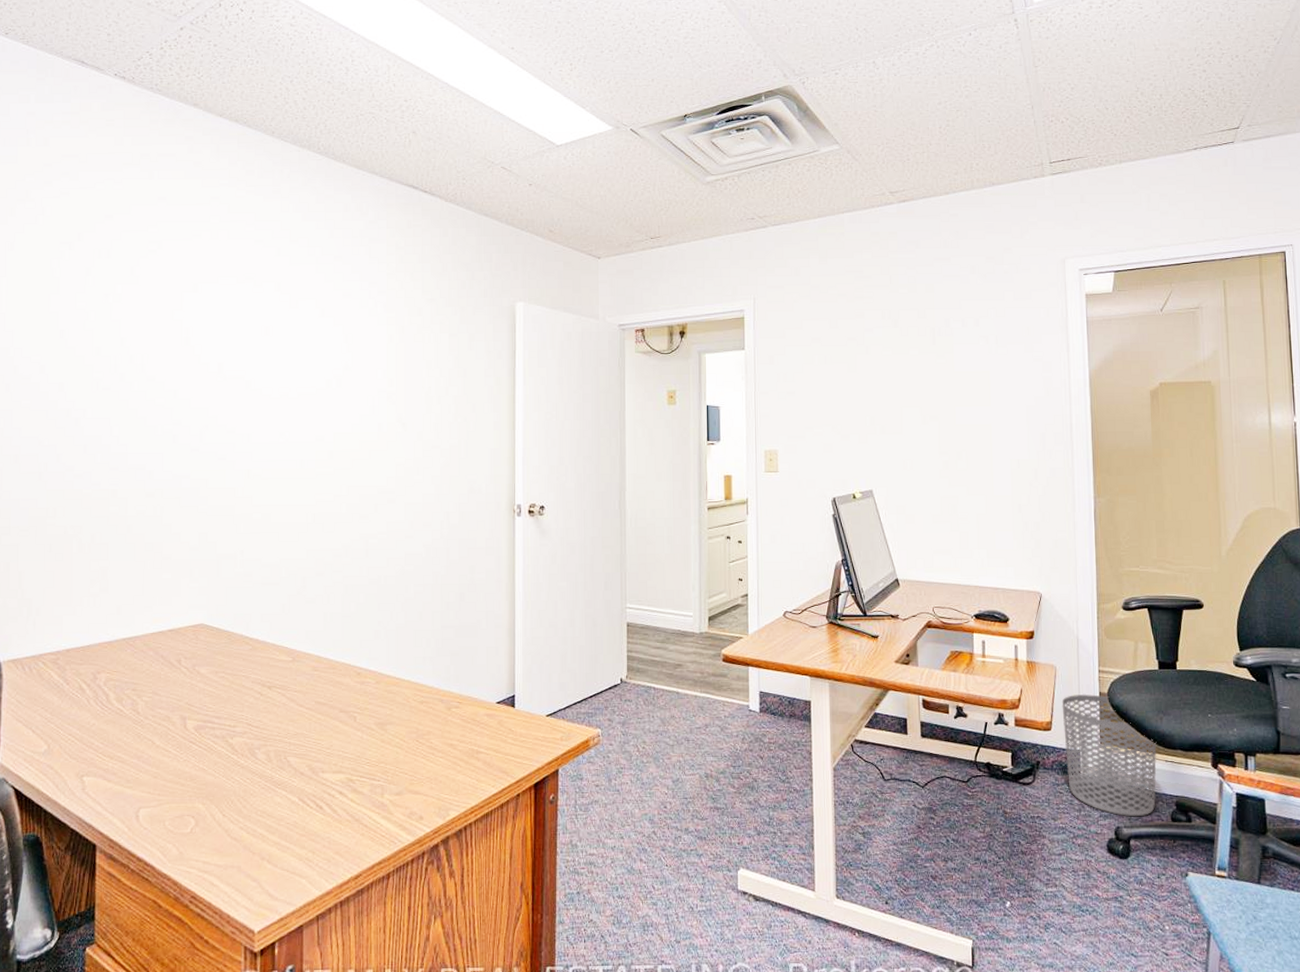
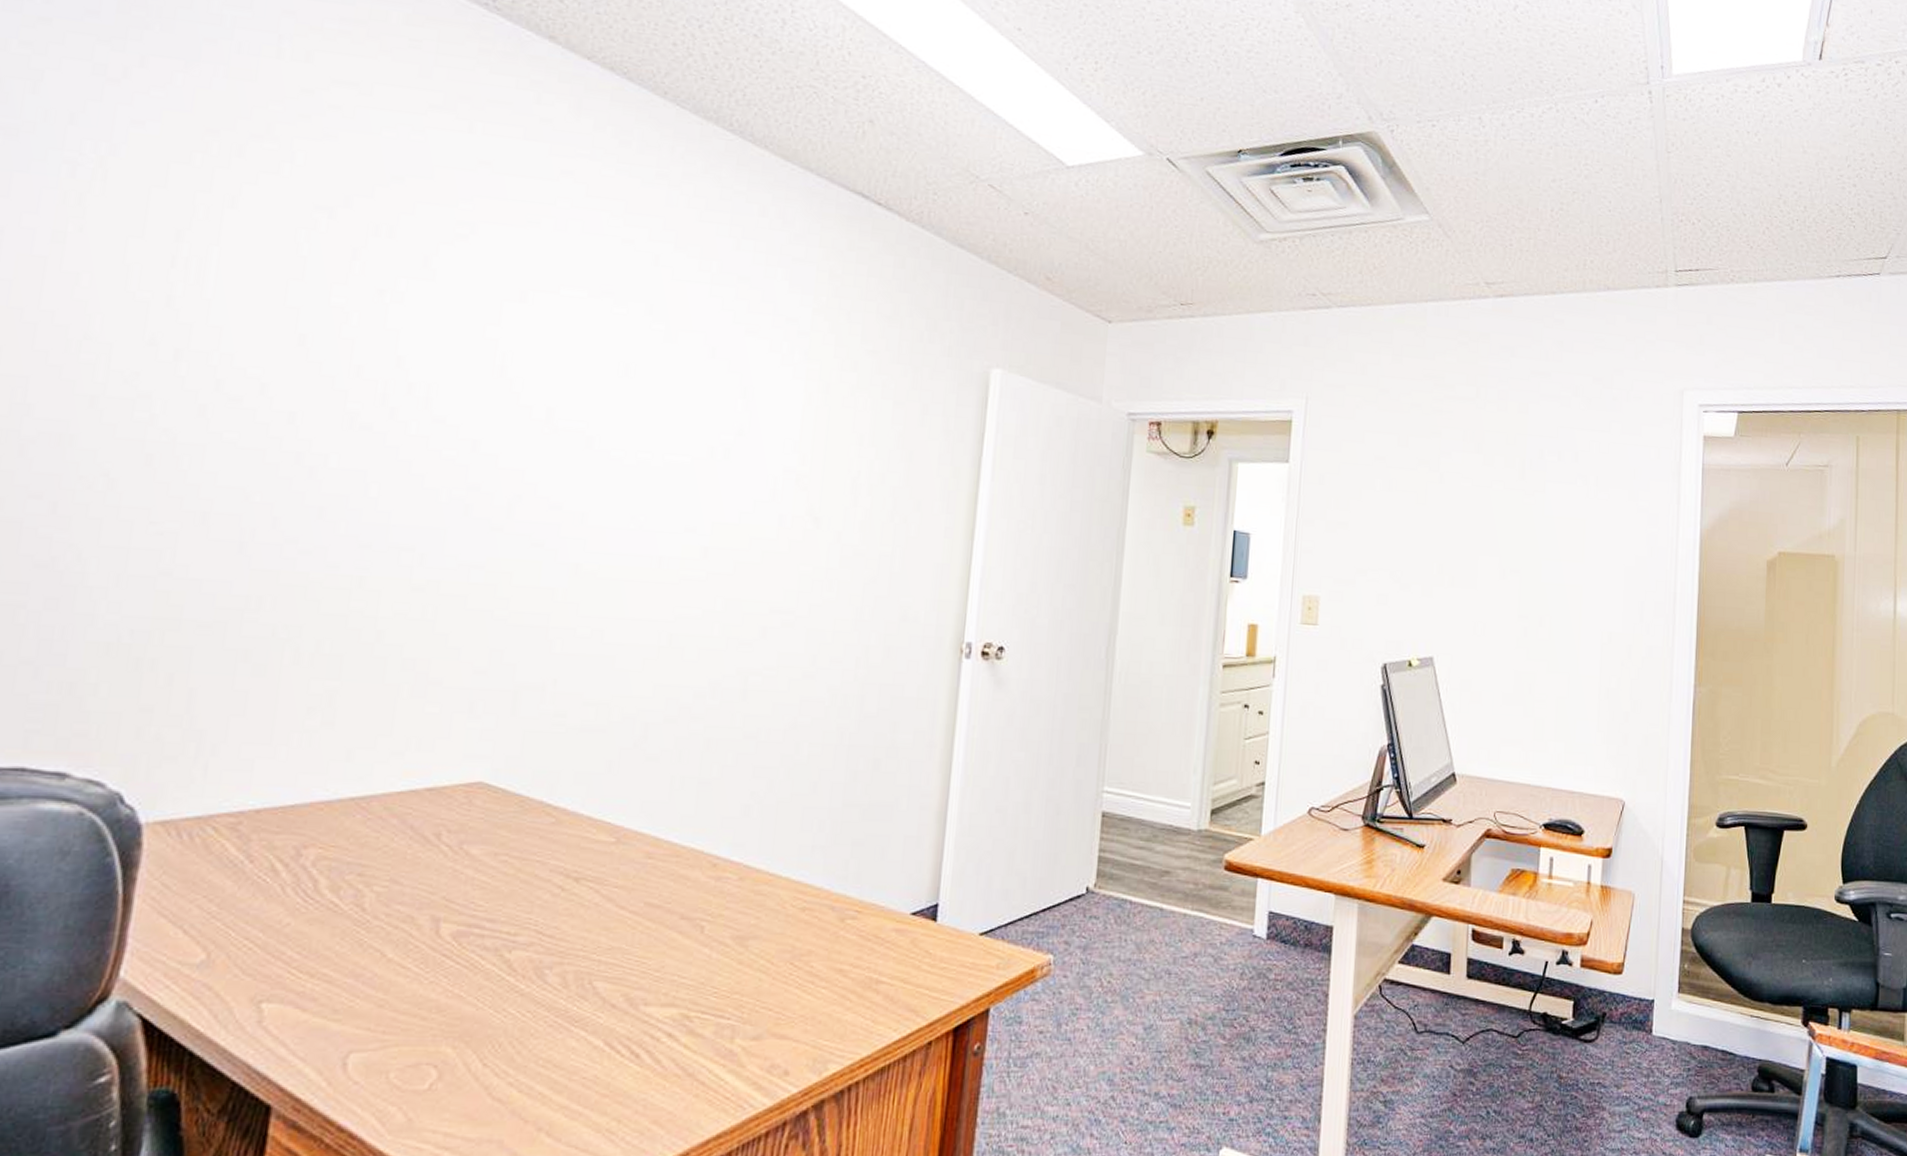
waste bin: present [1062,693,1157,817] -> none [1637,929,1742,1085]

